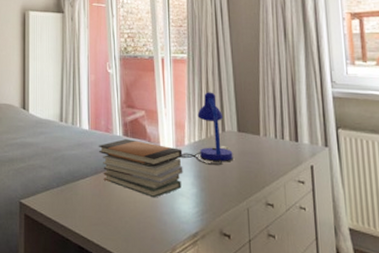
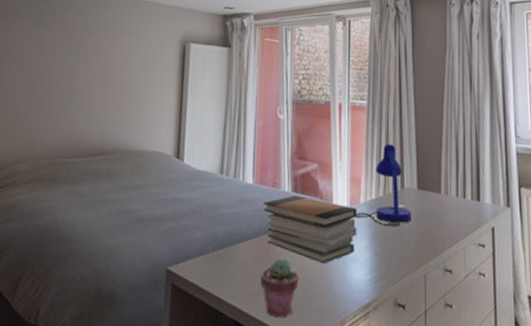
potted succulent: none [99,193,133,243] -> present [260,258,299,317]

